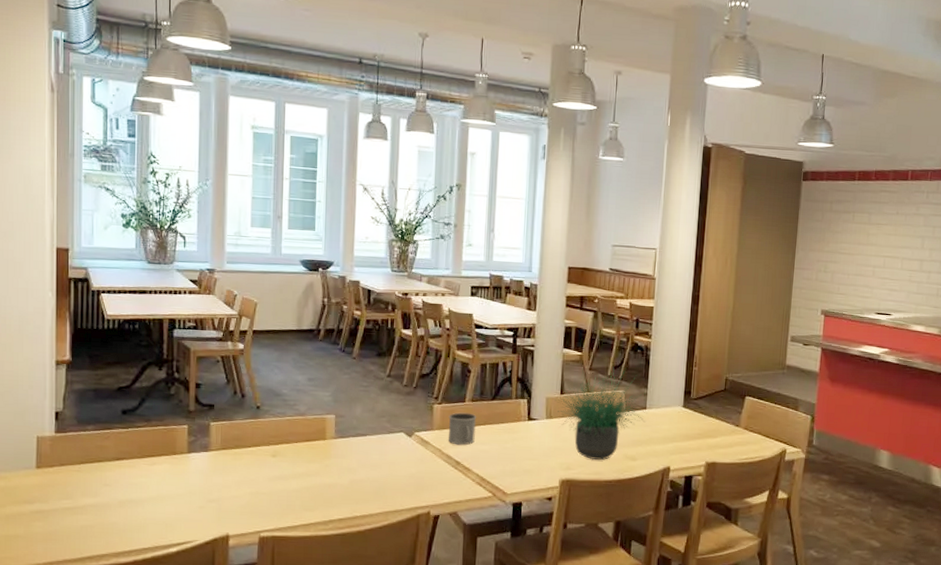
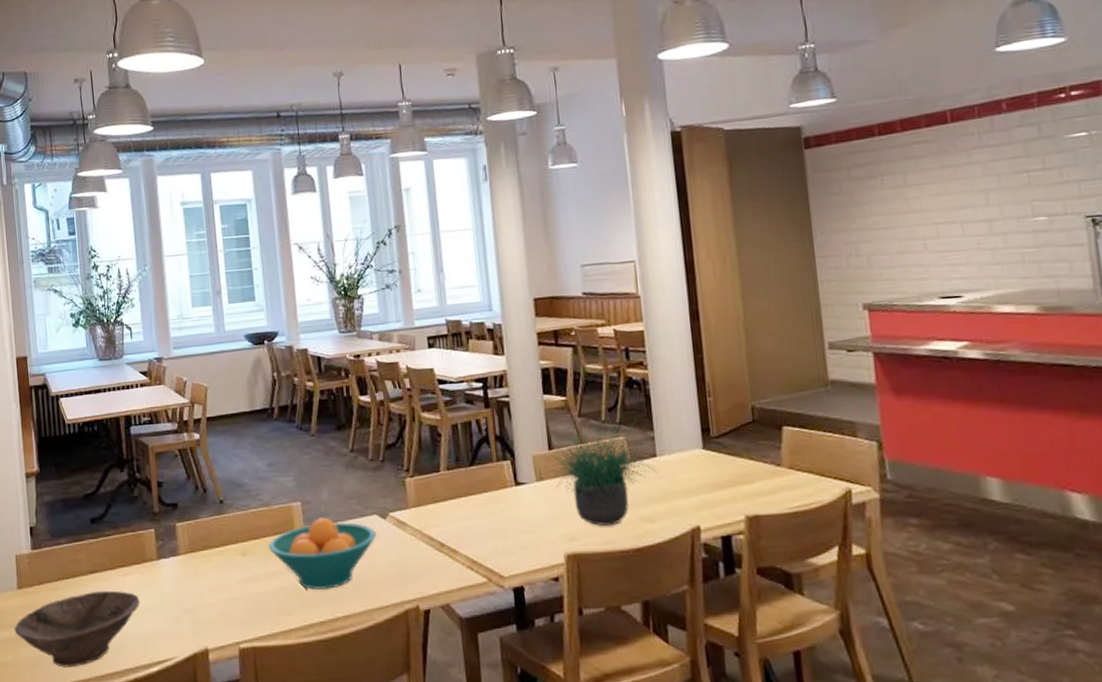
bowl: none [28,476,166,543] -> present [14,590,140,667]
fruit bowl: none [299,430,402,493] -> present [269,517,378,591]
mug: present [449,412,477,446] -> none [424,484,457,524]

